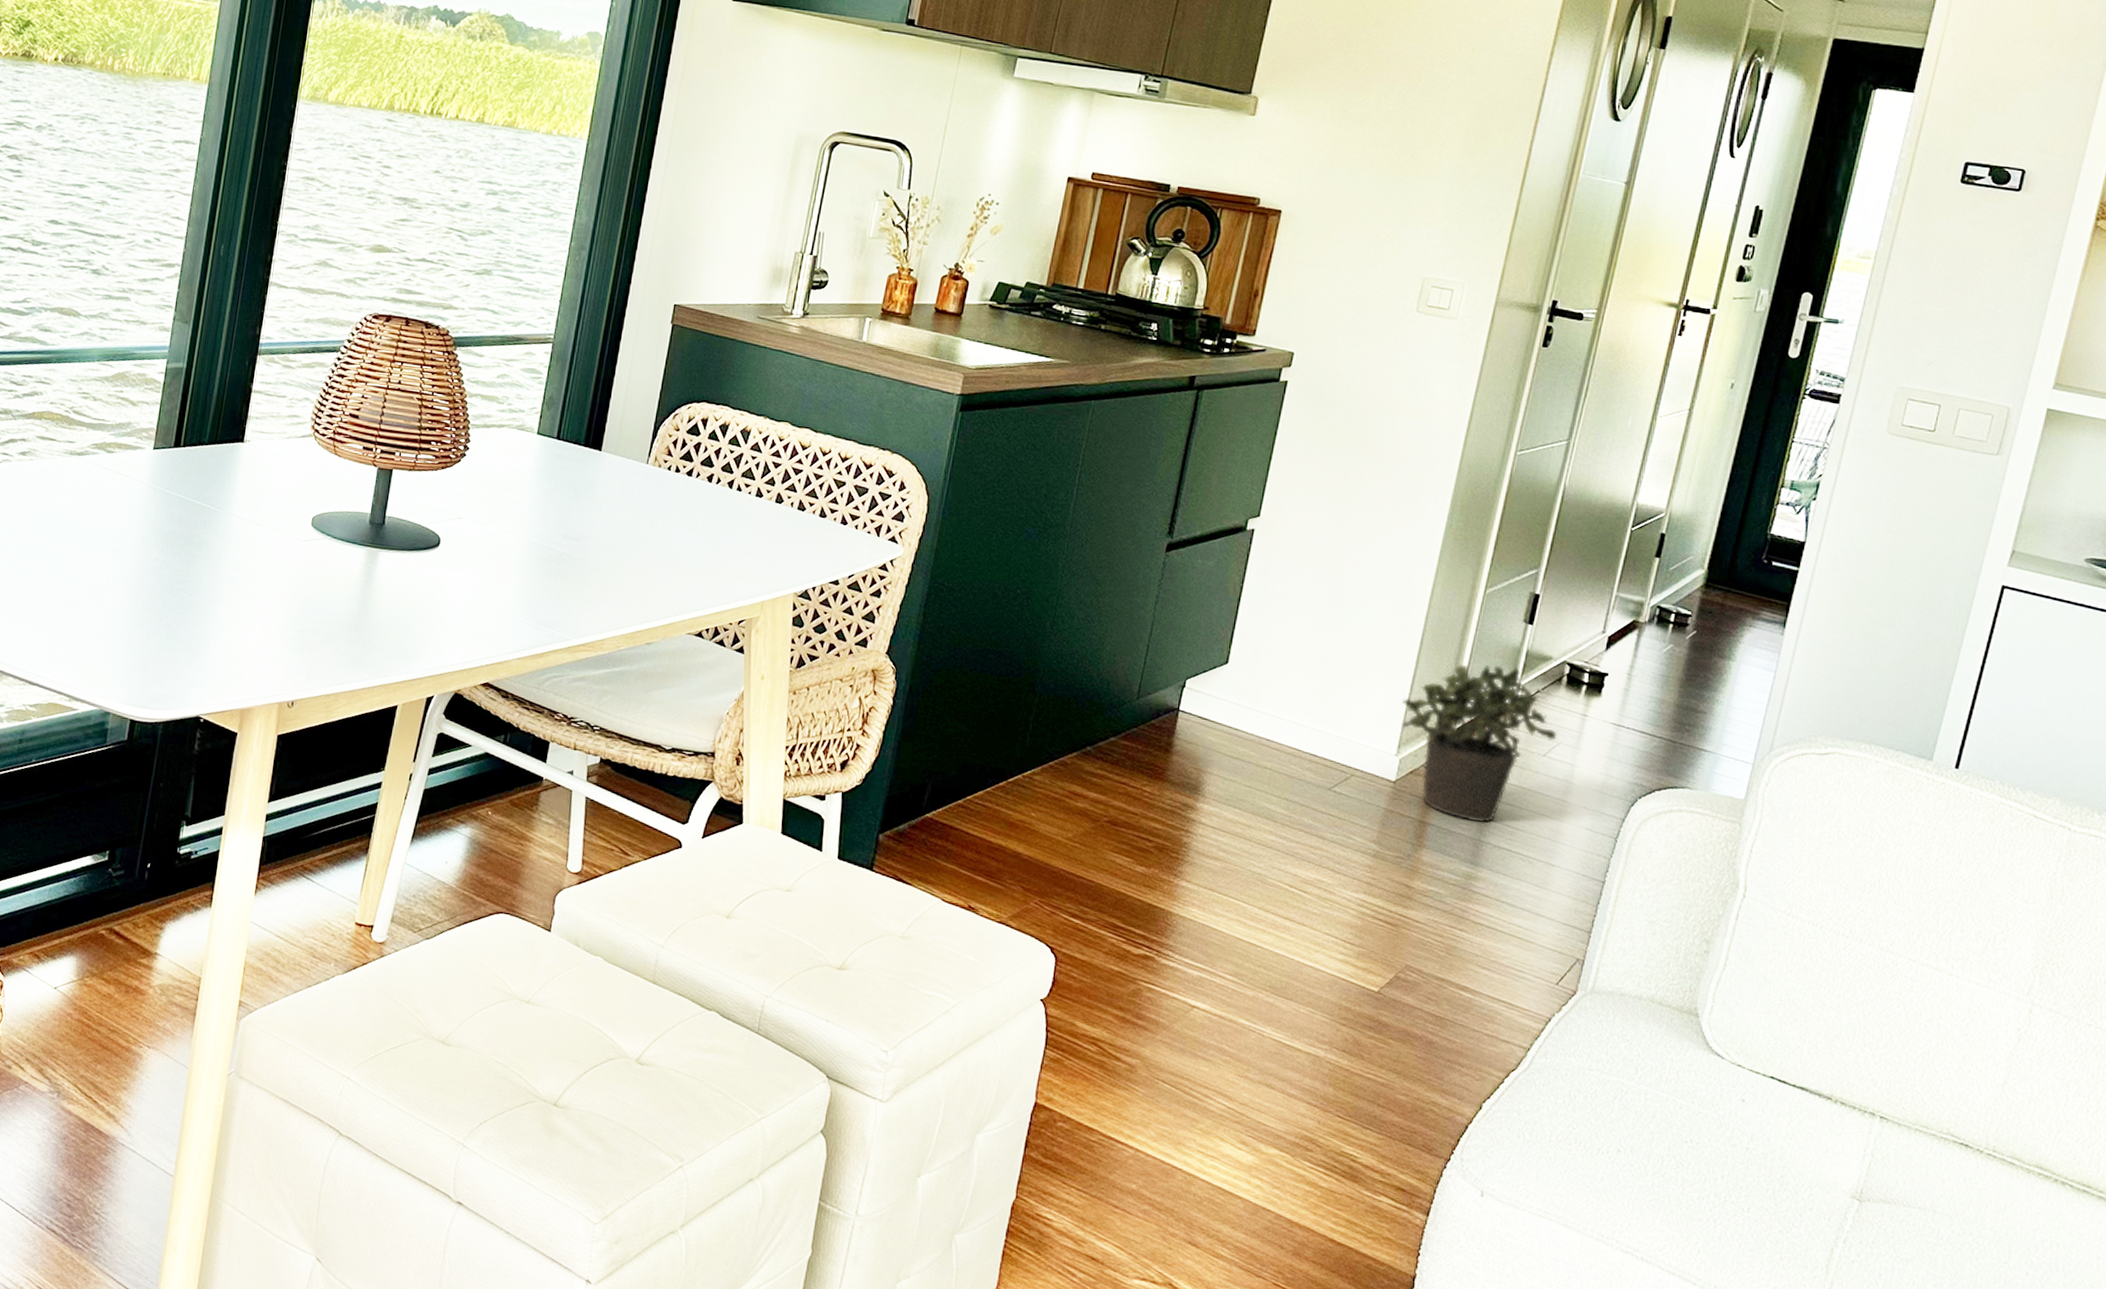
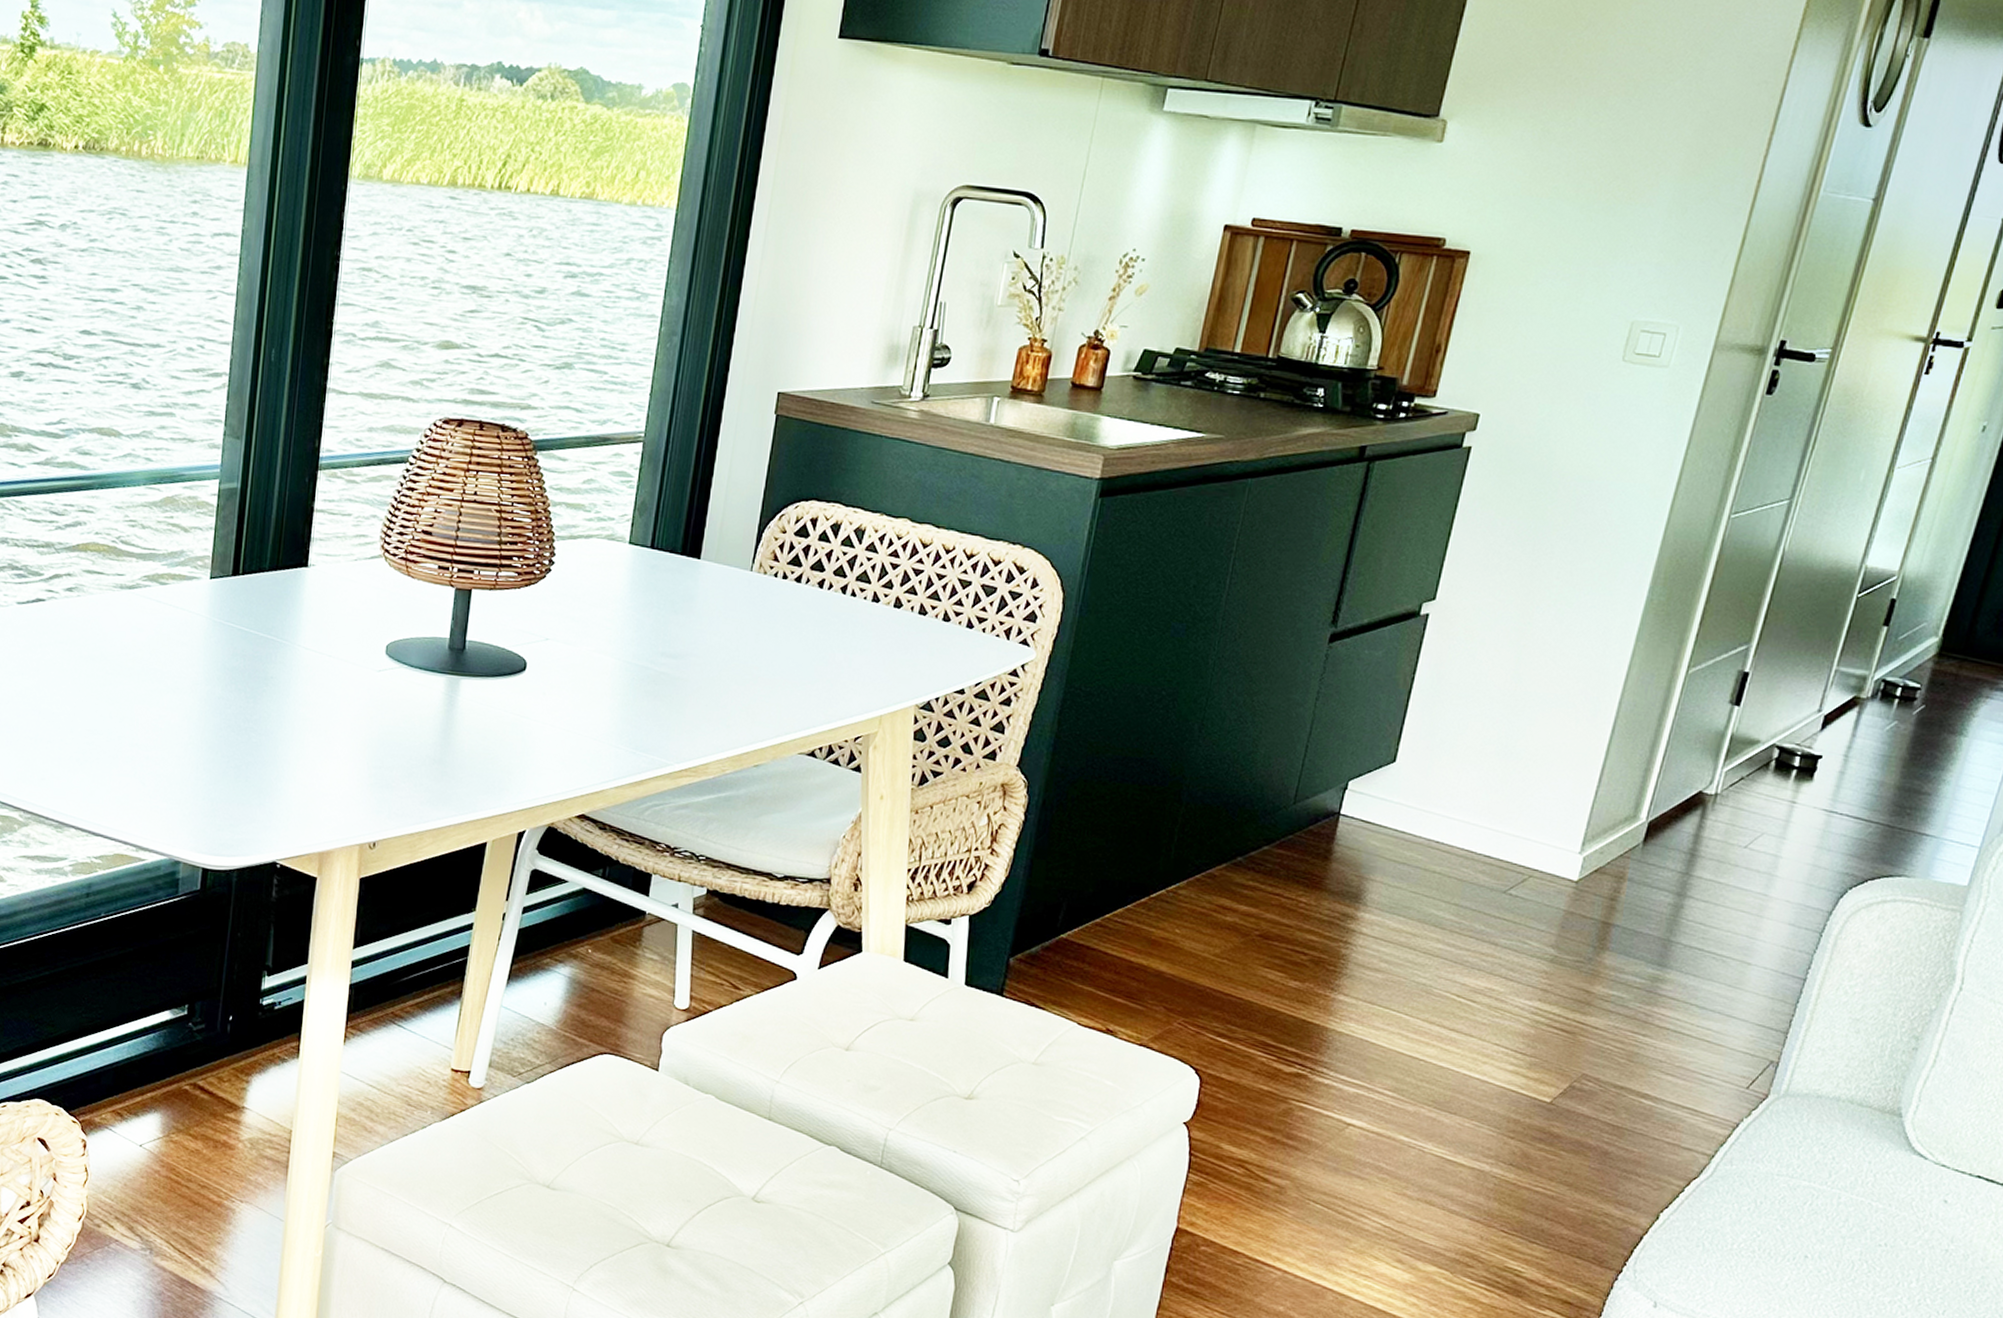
potted plant: present [1402,665,1557,824] -> none [1587,752,1761,922]

